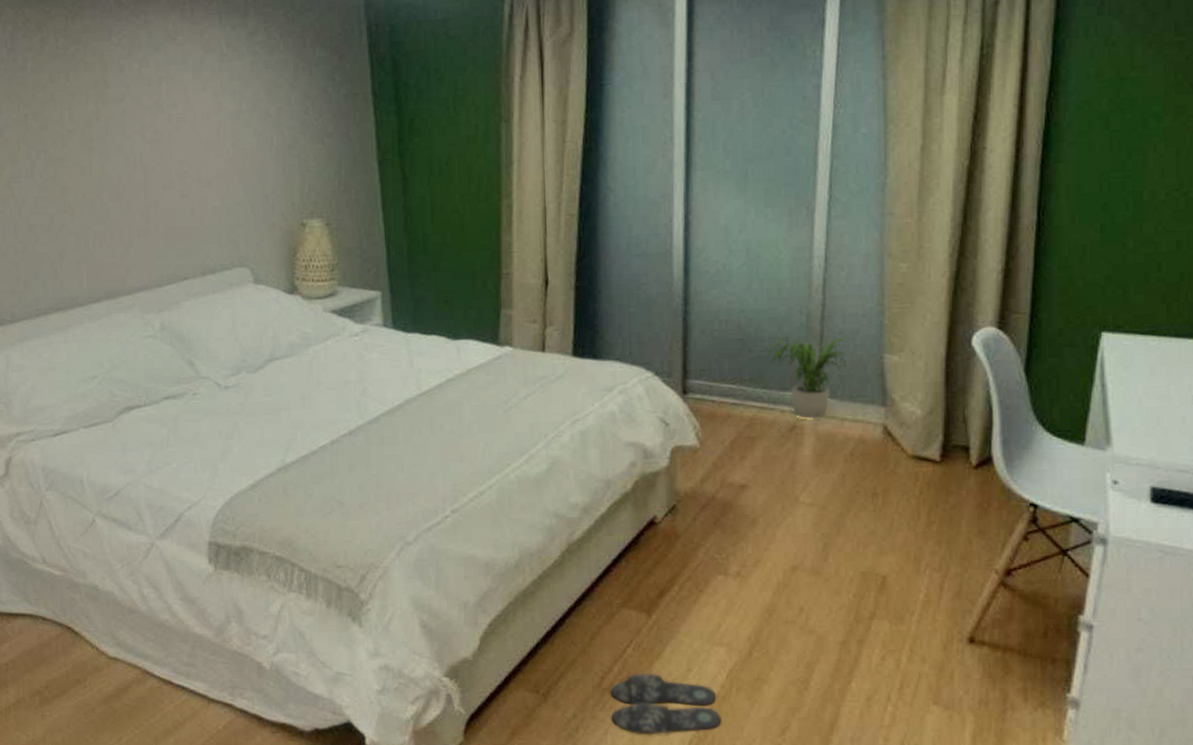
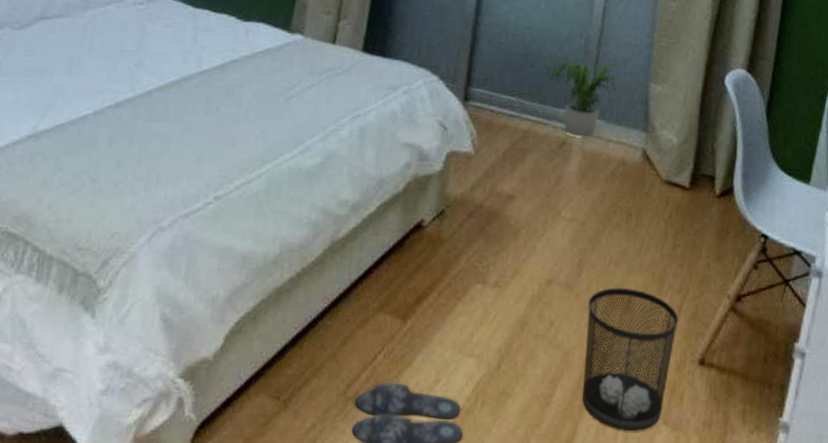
waste bin: none [839,569,941,711] -> present [581,287,679,431]

